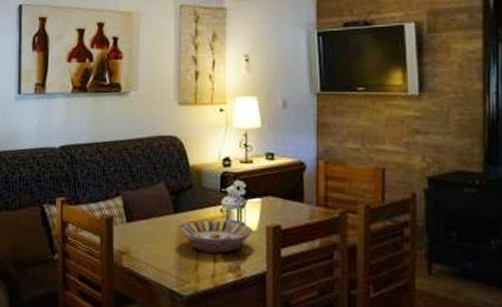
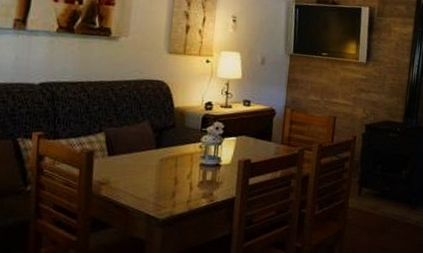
serving bowl: present [178,220,253,254] -> none [158,154,227,183]

